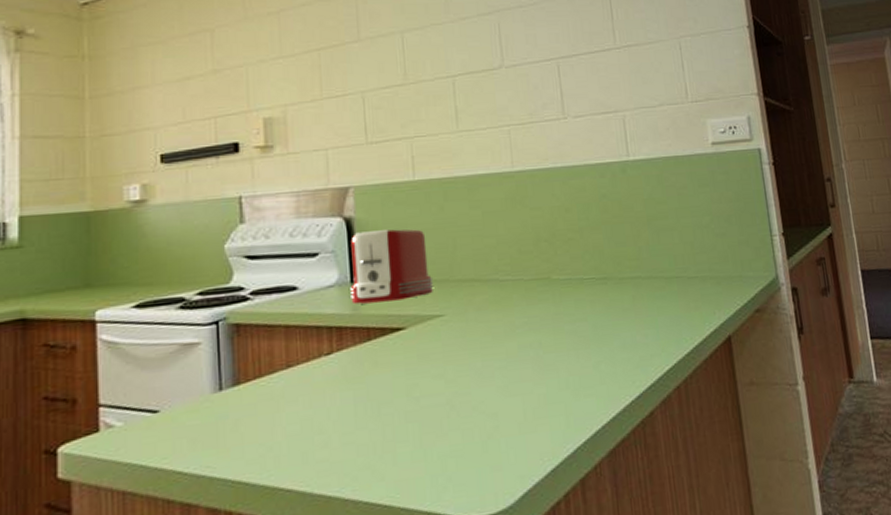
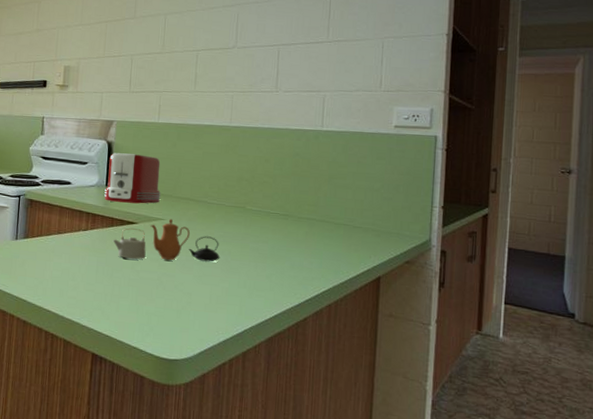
teapot: none [373,312,529,384] -> present [112,218,220,262]

